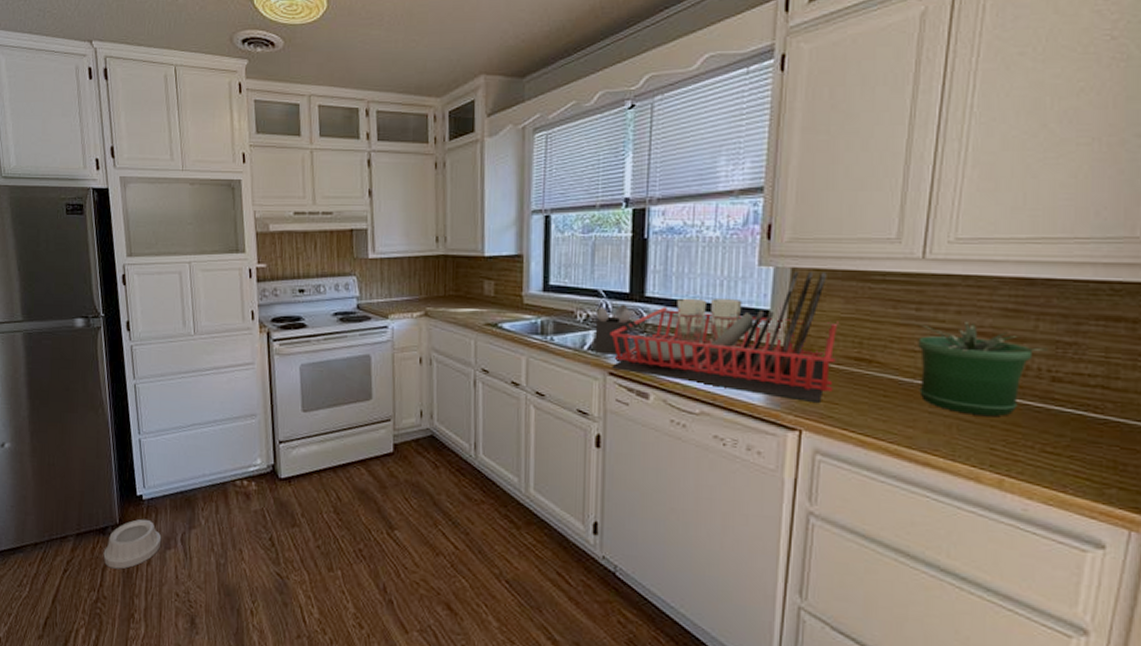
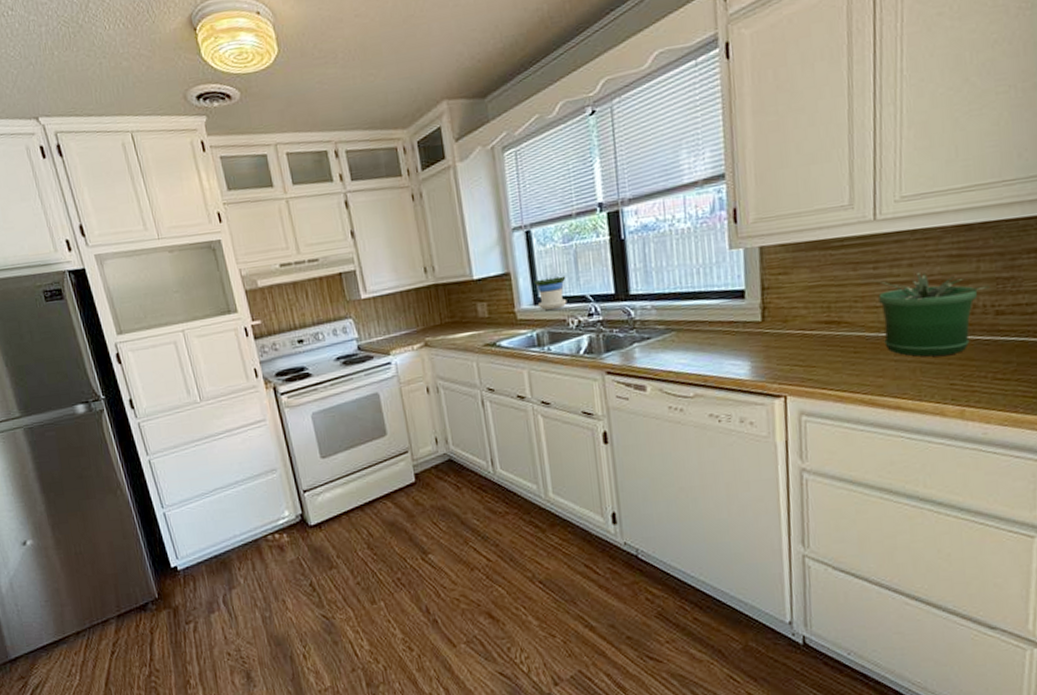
pet bowl: present [103,519,162,569] -> none [148,588,205,642]
flowerpot: none [545,266,581,299] -> present [533,276,567,310]
dish rack: present [594,271,839,402] -> none [587,245,810,369]

